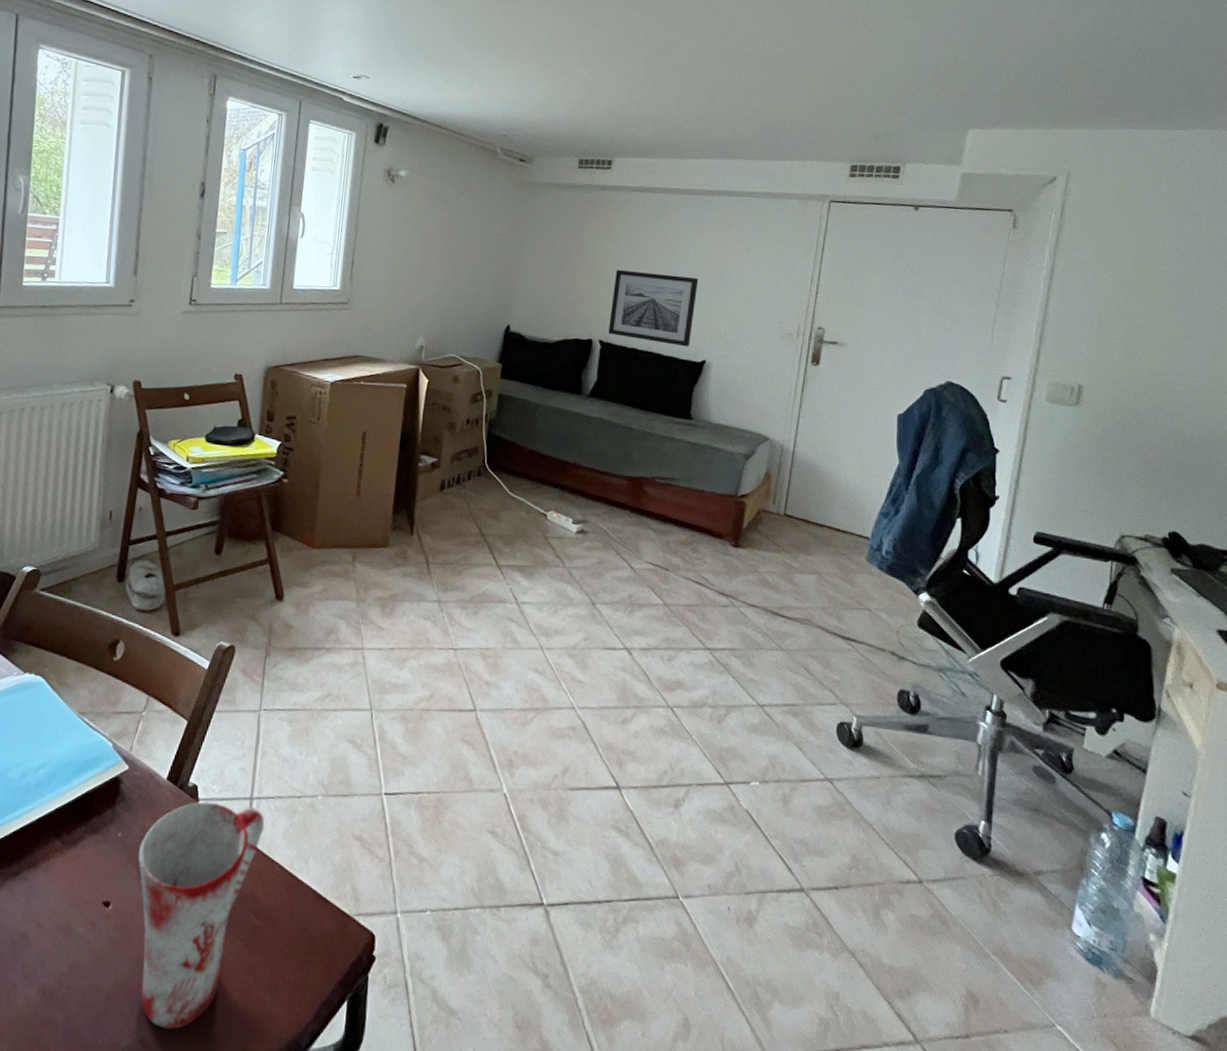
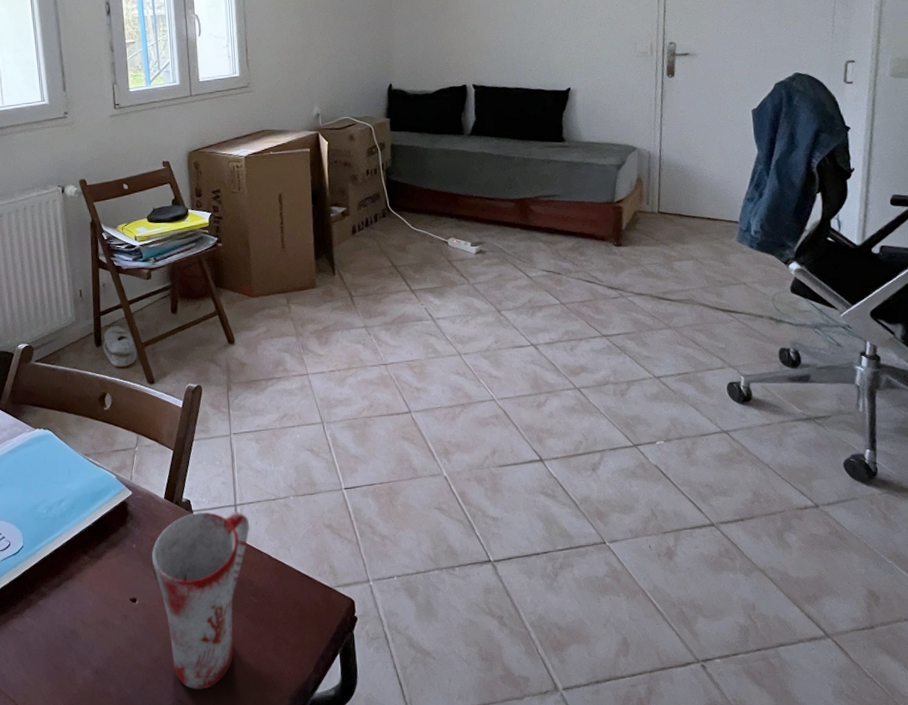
wall art: present [608,269,699,347] -> none [479,16,555,79]

